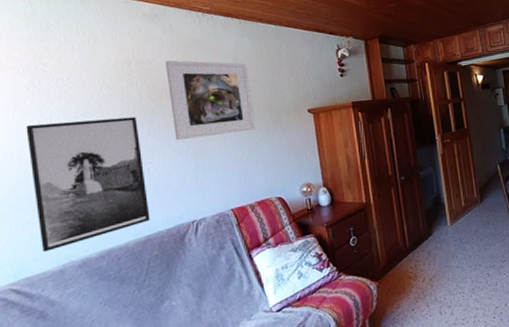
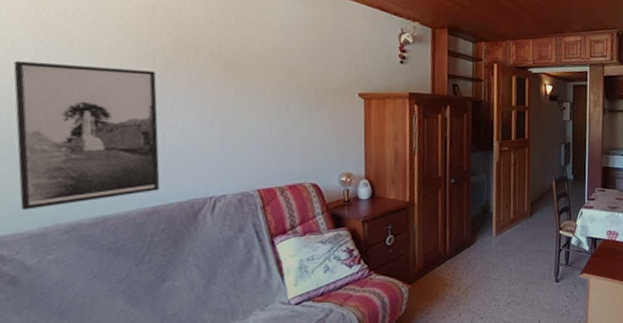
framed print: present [165,60,255,140] -> none [198,12,297,107]

